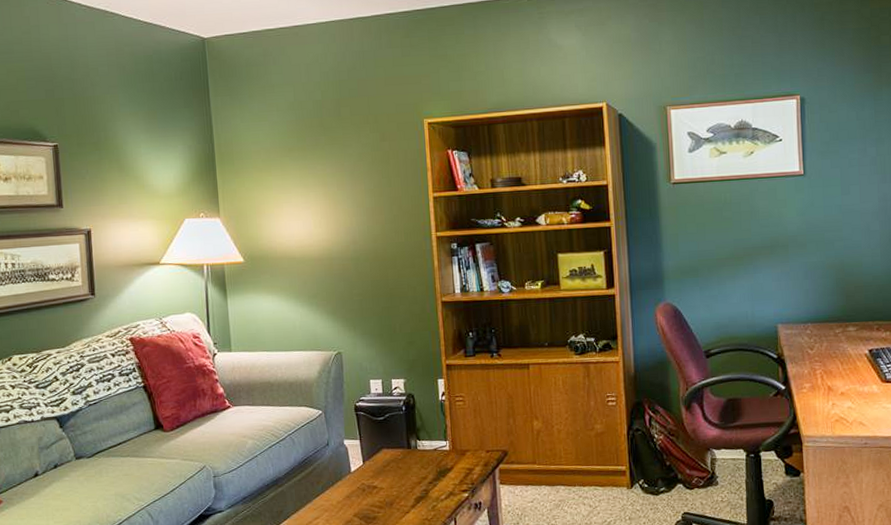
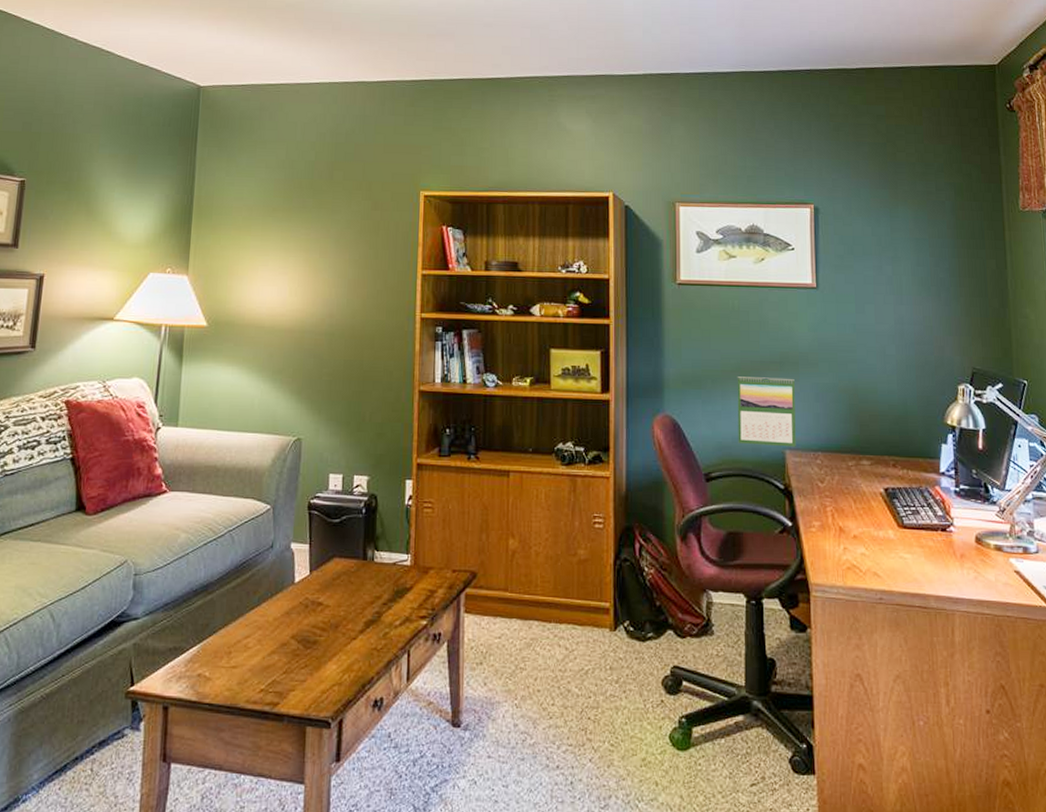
calendar: none [731,260,787,323] -> present [737,376,796,447]

